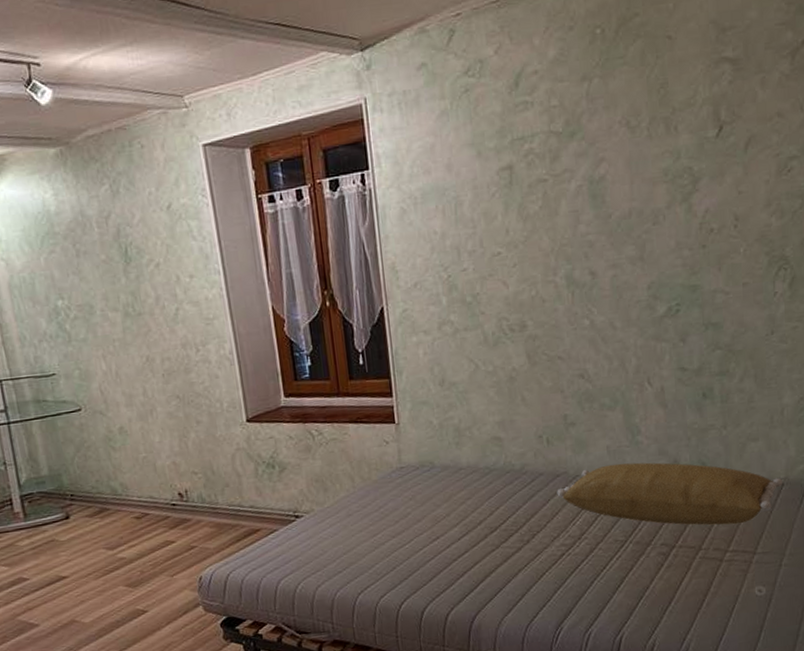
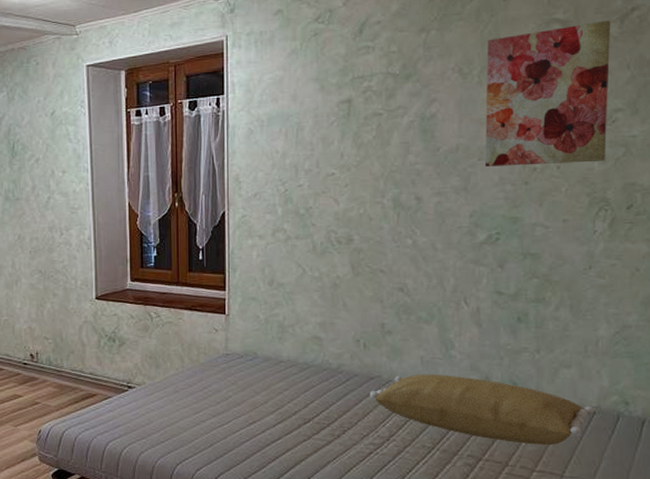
wall art: none [654,56,783,231] -> present [485,20,611,166]

